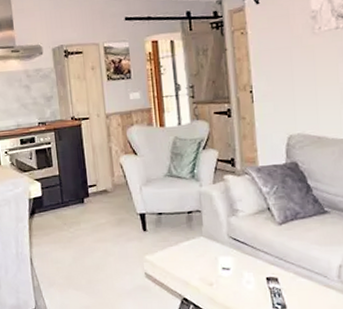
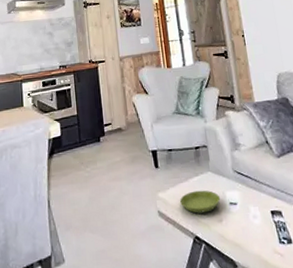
saucer: none [168,254,213,277] -> present [179,190,221,214]

